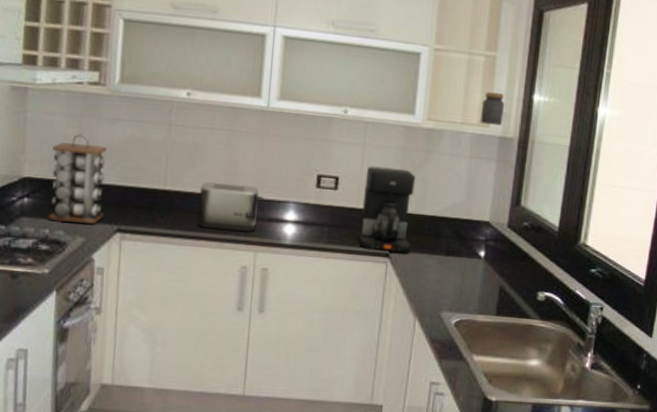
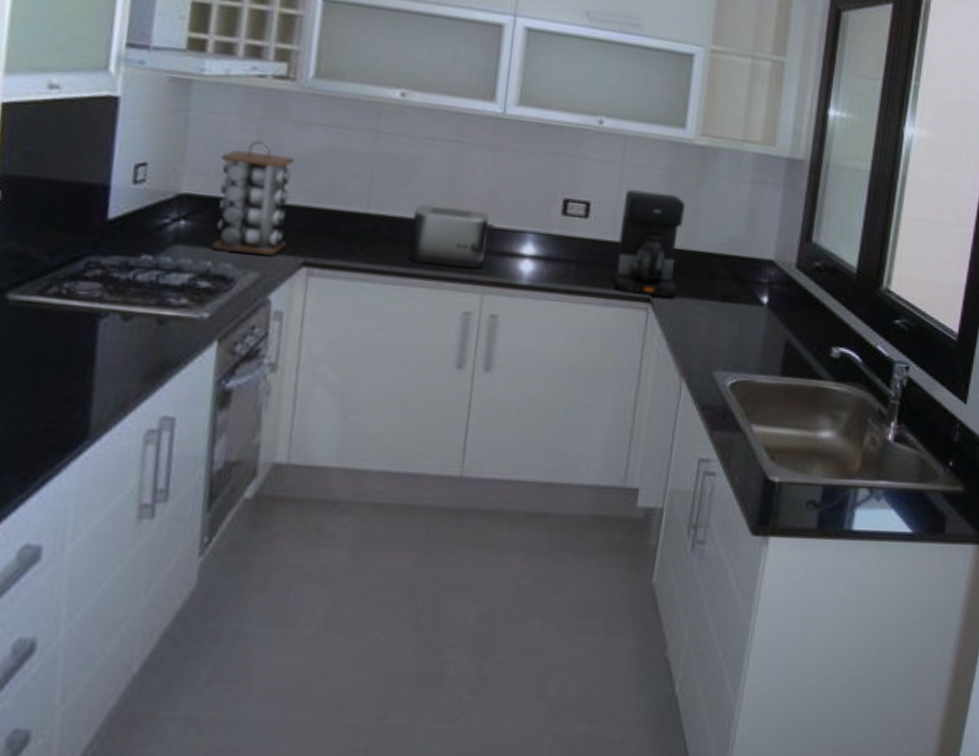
jar: present [480,92,505,126] -> none [764,104,795,145]

